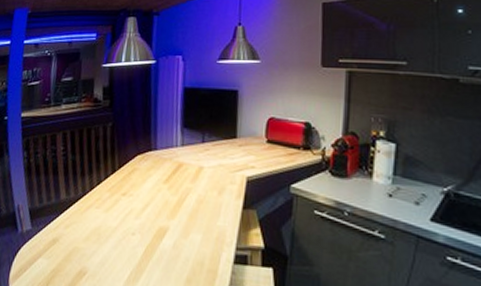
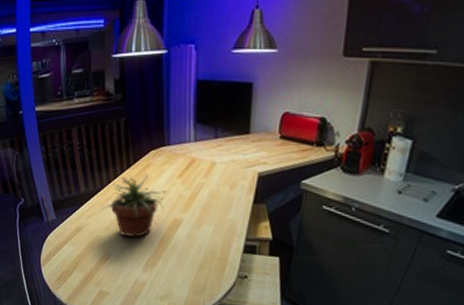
potted plant: none [79,181,151,249] -> present [99,175,166,238]

